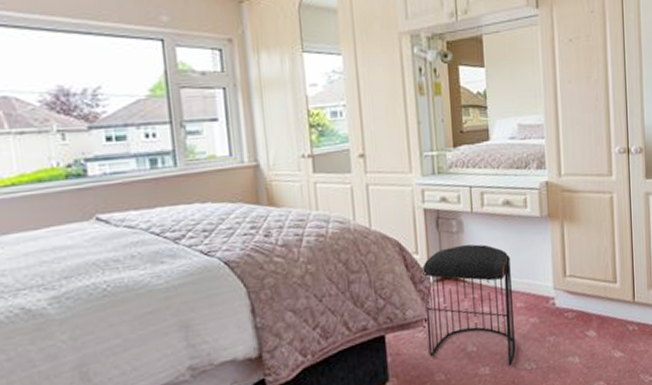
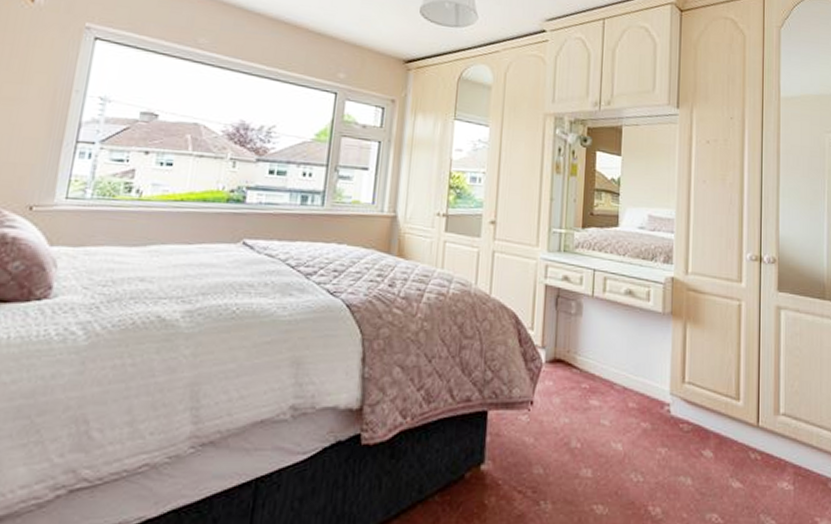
stool: present [422,244,516,367] -> none [530,328,628,474]

